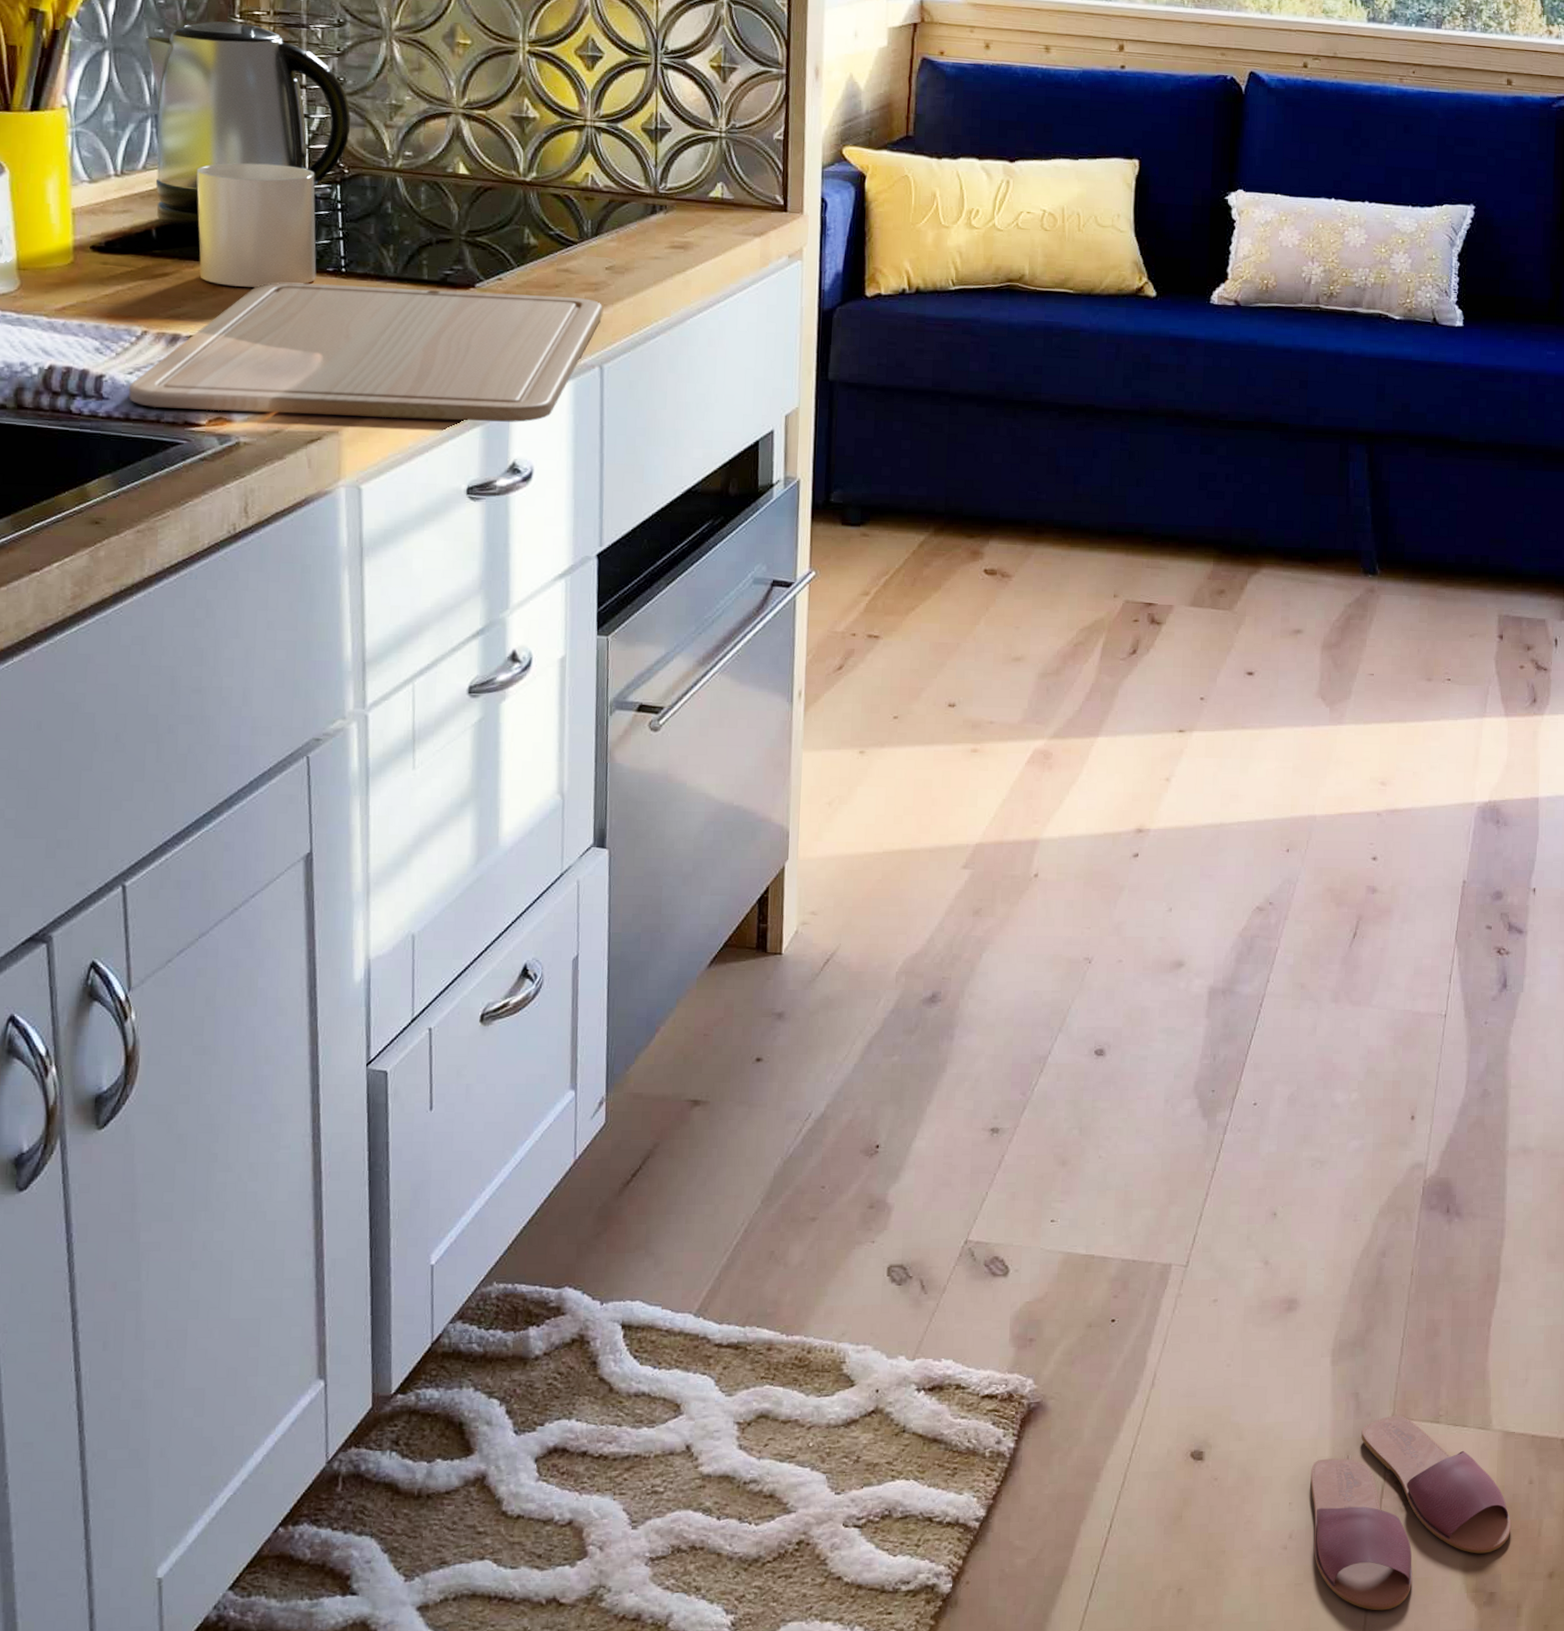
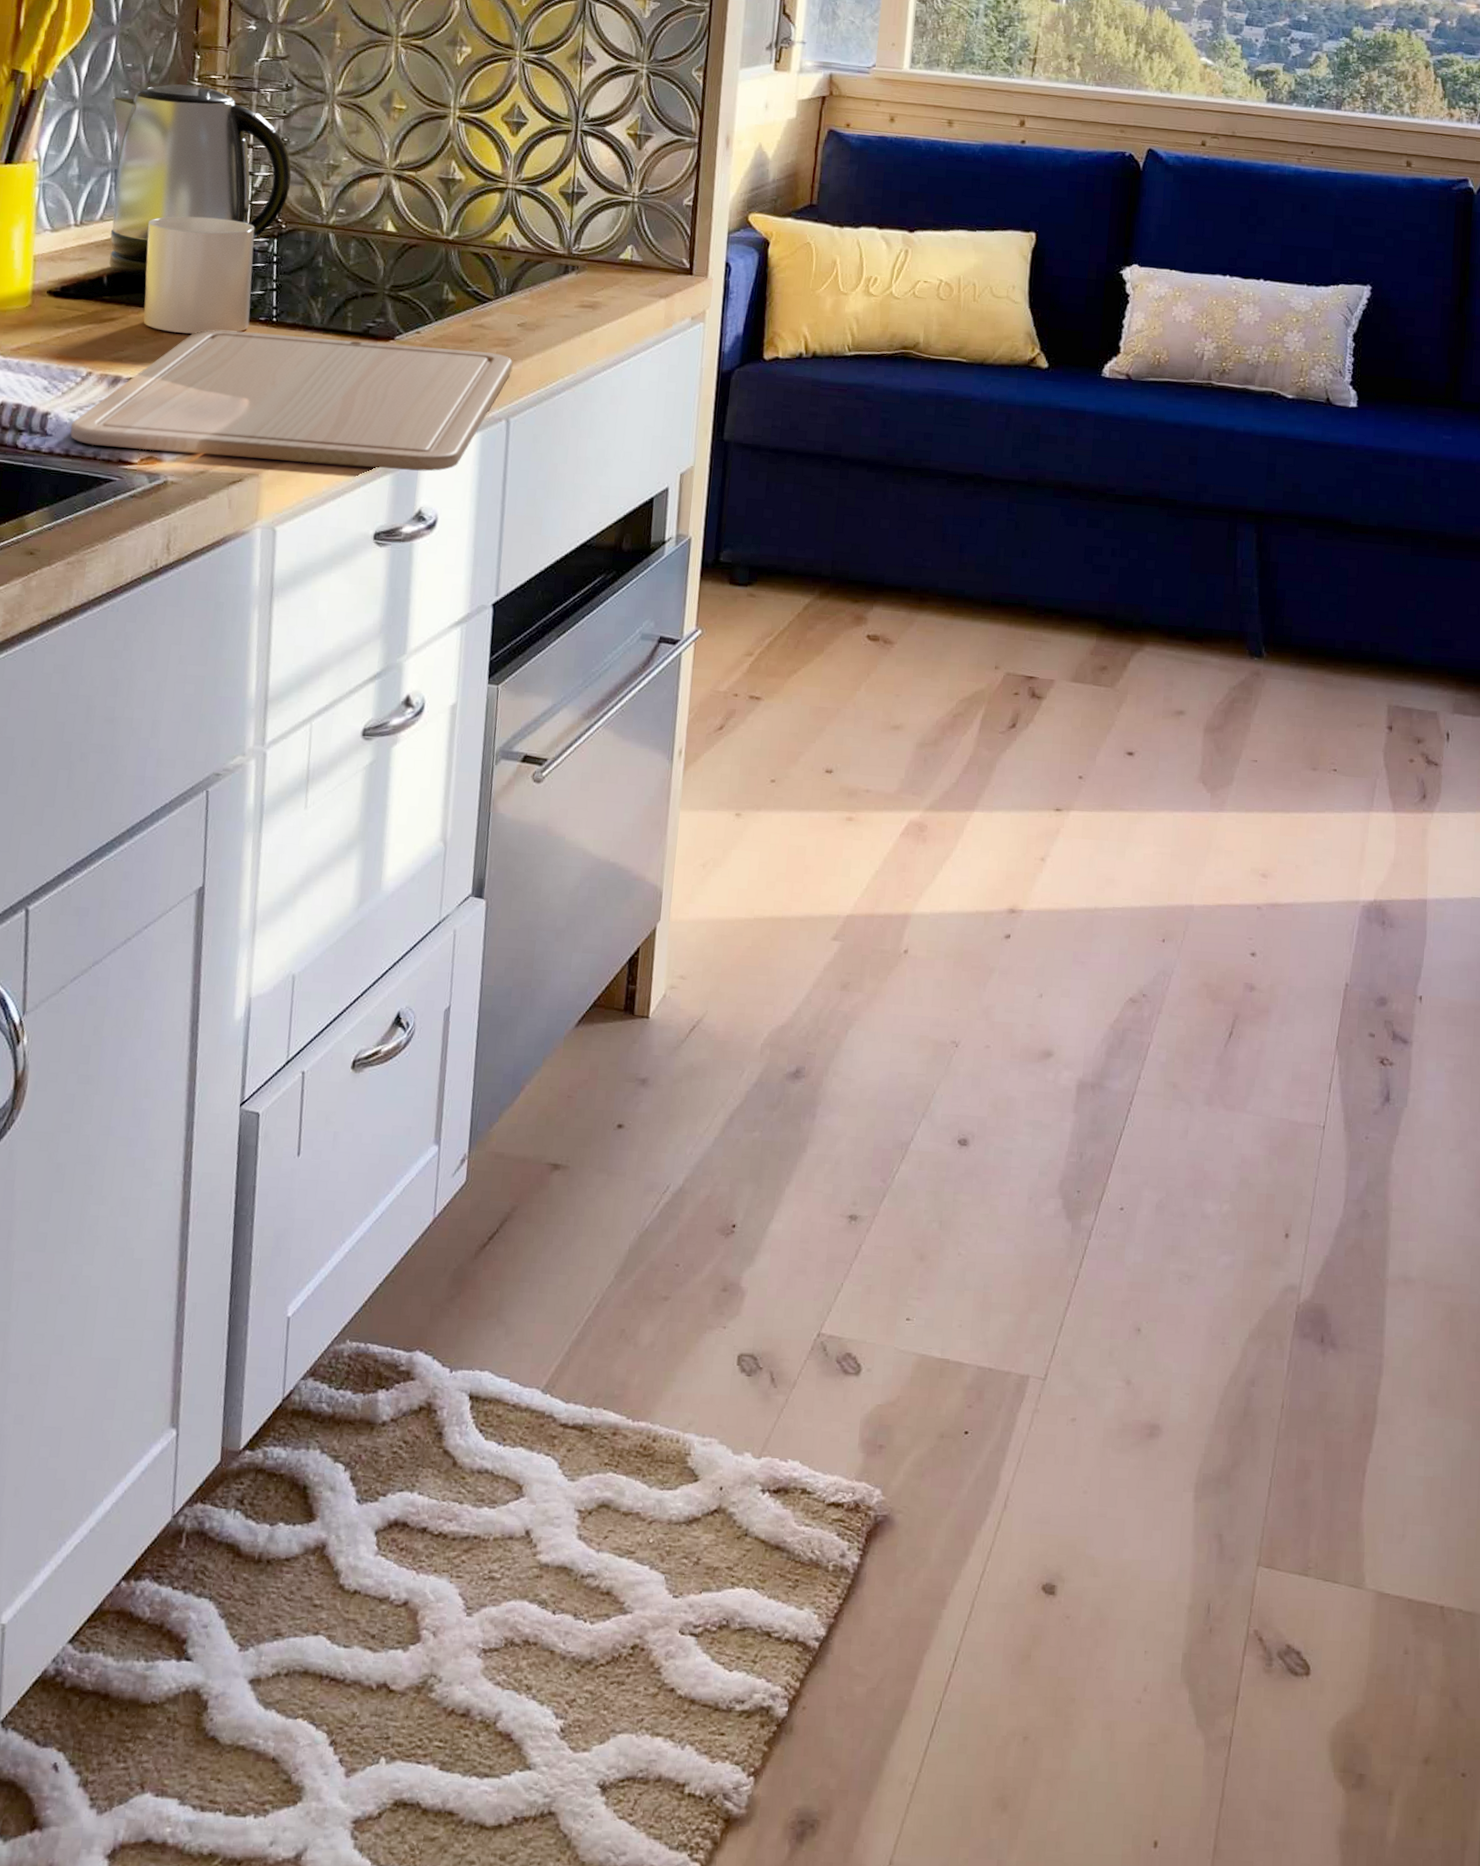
slippers: present [1310,1415,1512,1611] -> none [1168,1563,1384,1783]

